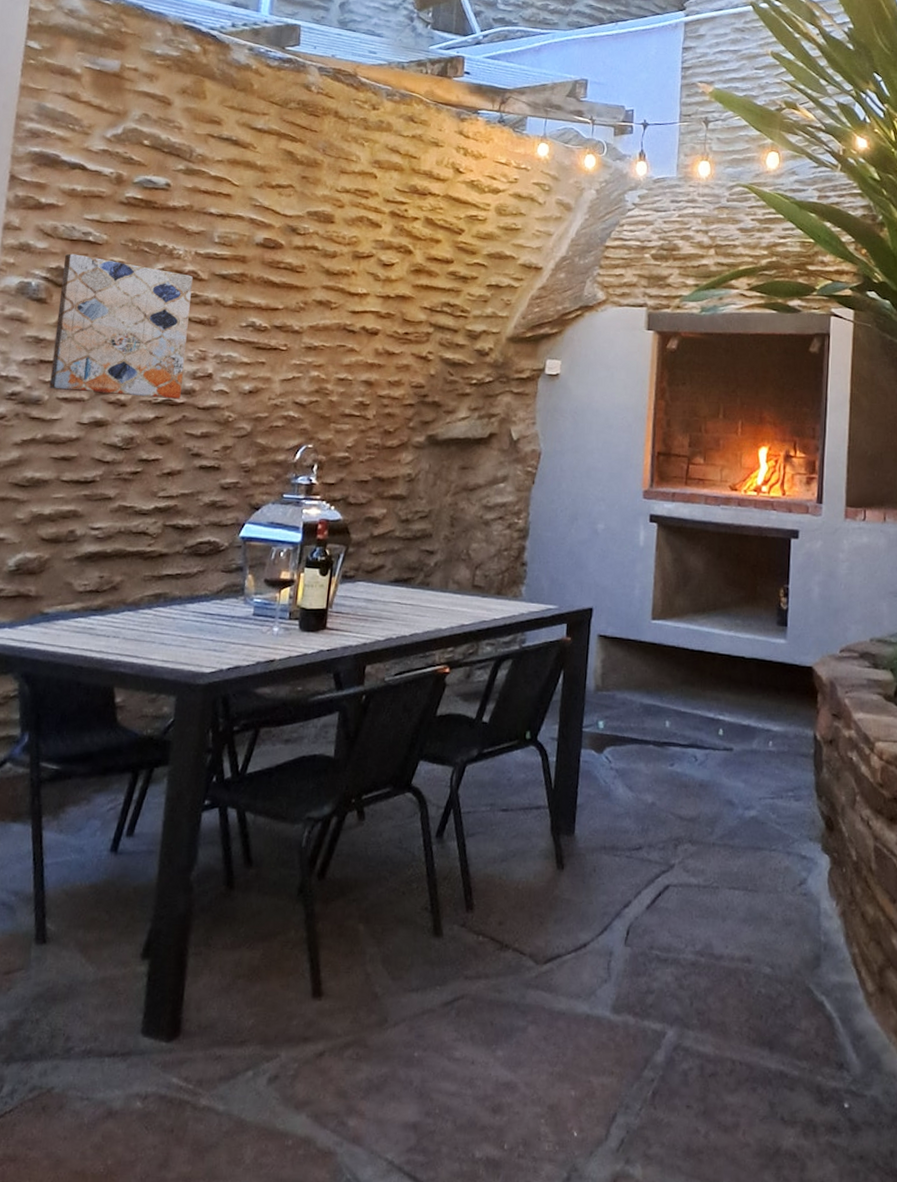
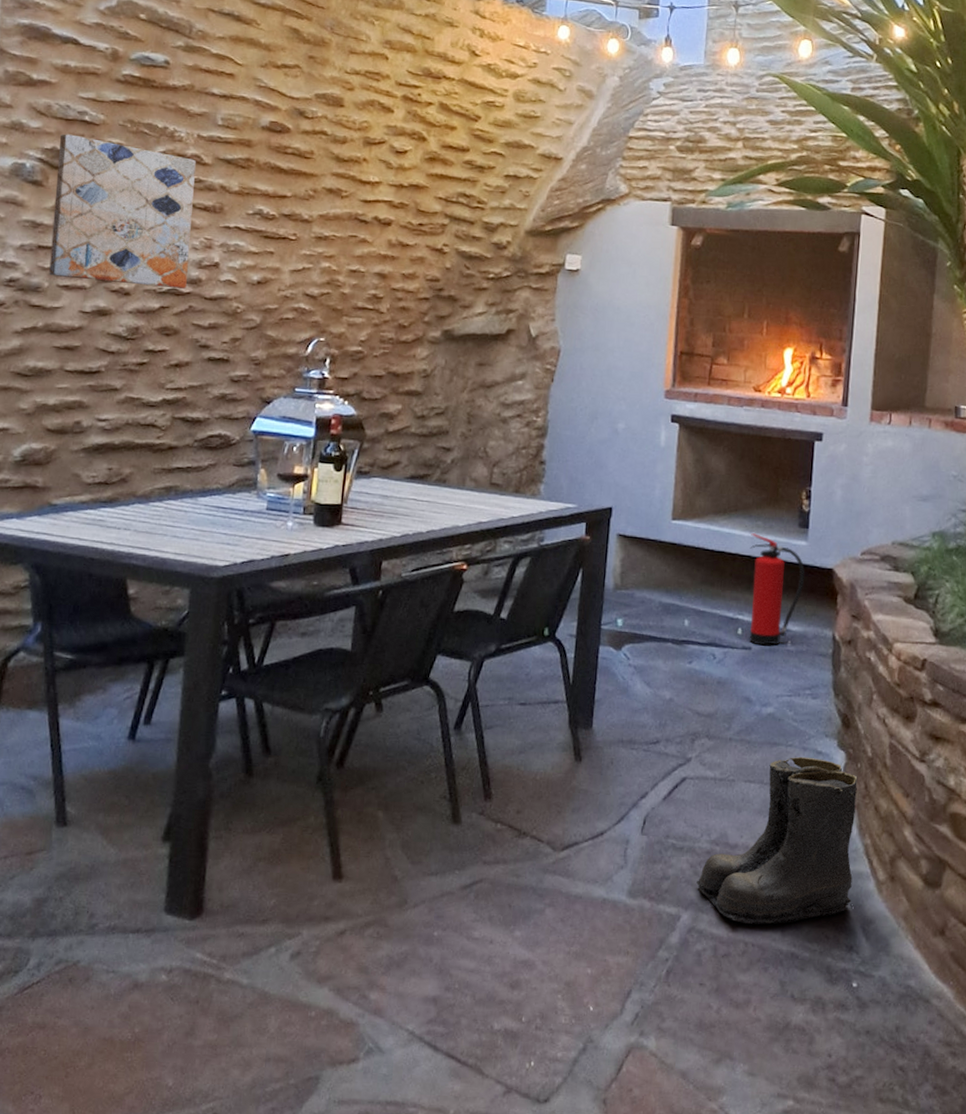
boots: none [682,861,843,1042] -> present [696,756,858,925]
fire extinguisher: none [729,632,785,747] -> present [749,533,805,646]

